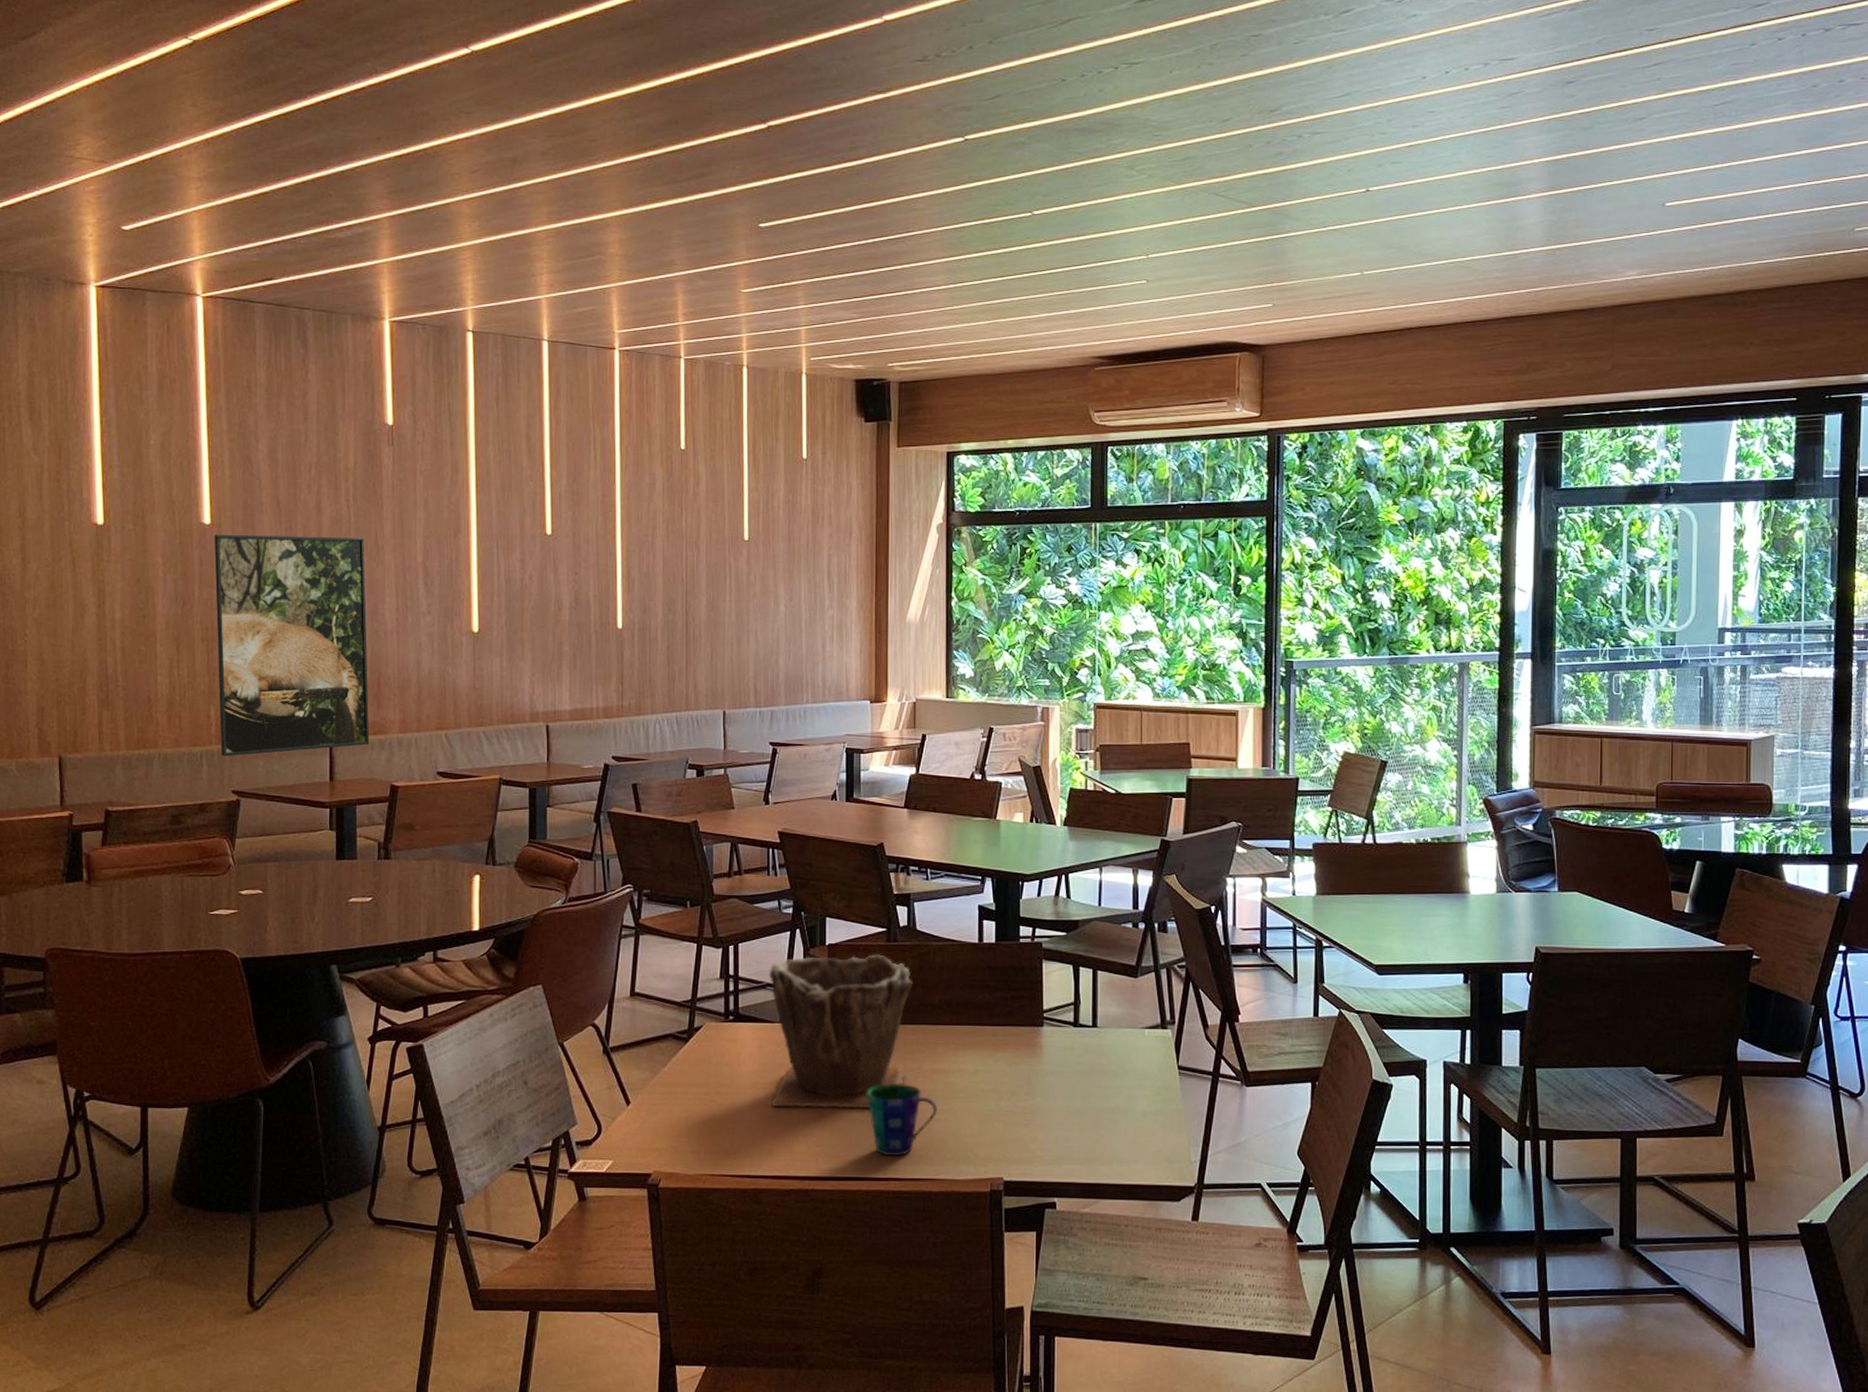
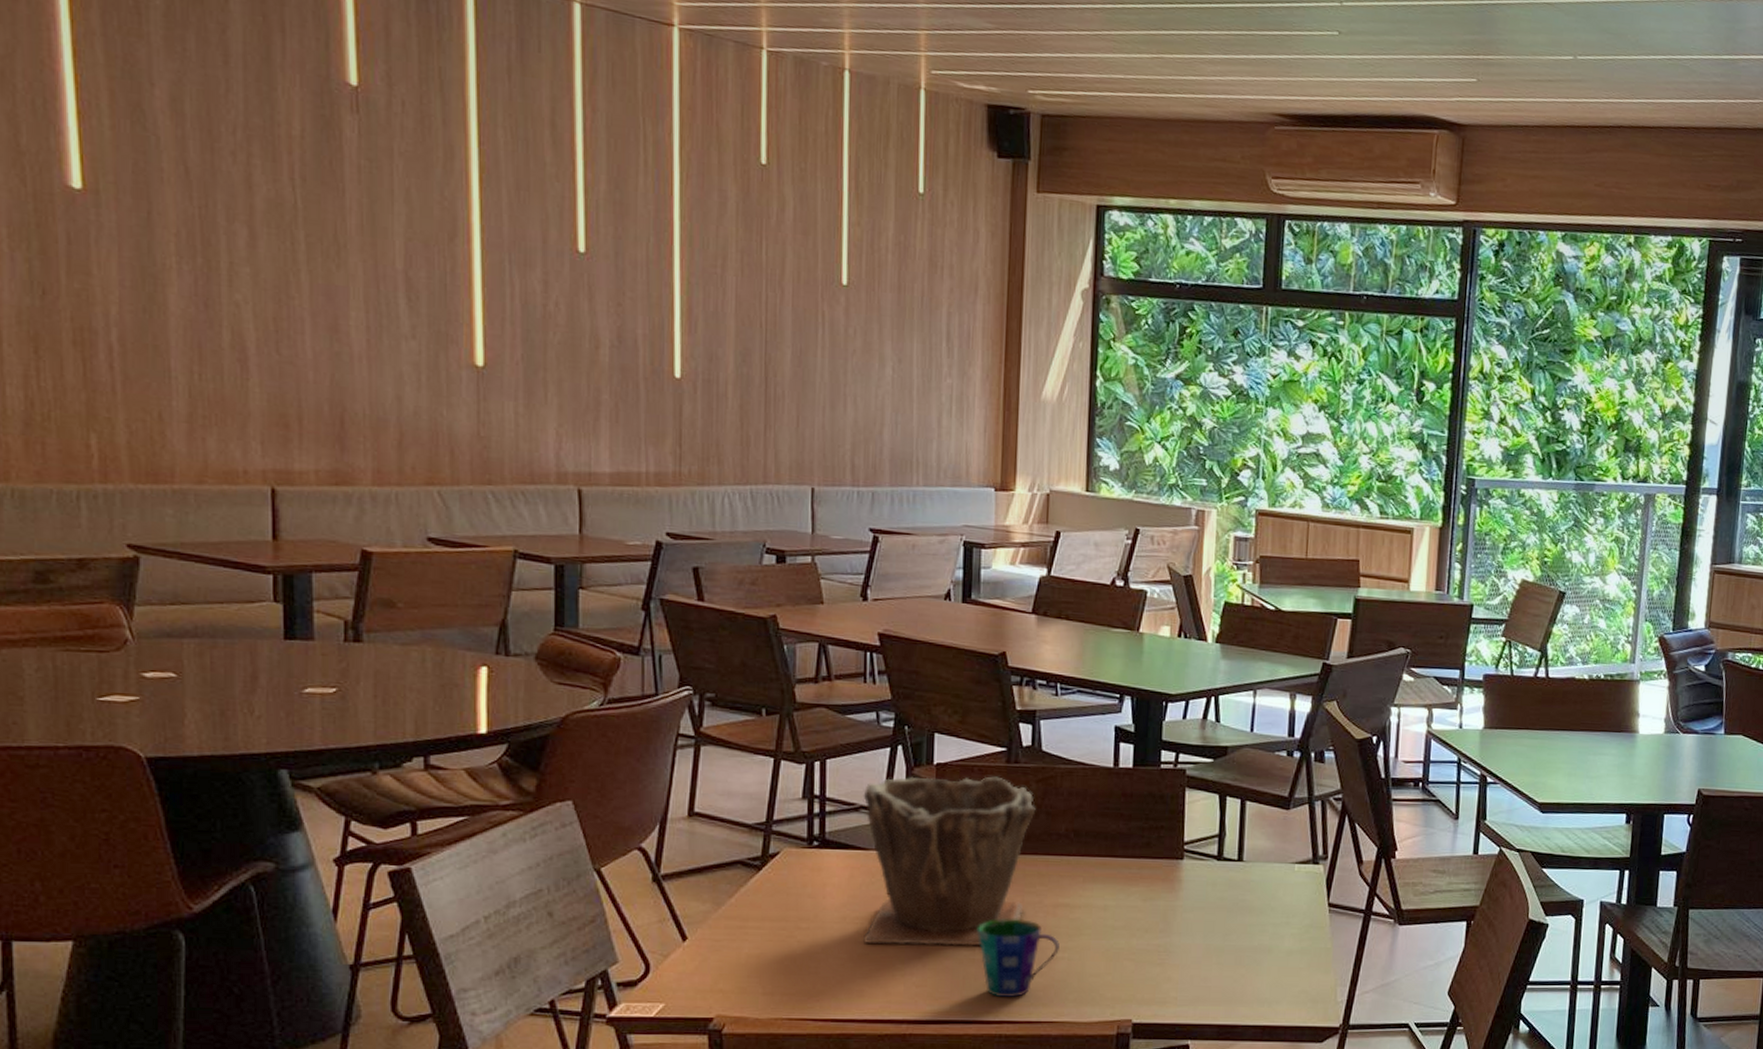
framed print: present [214,535,370,757] -> none [89,205,330,500]

